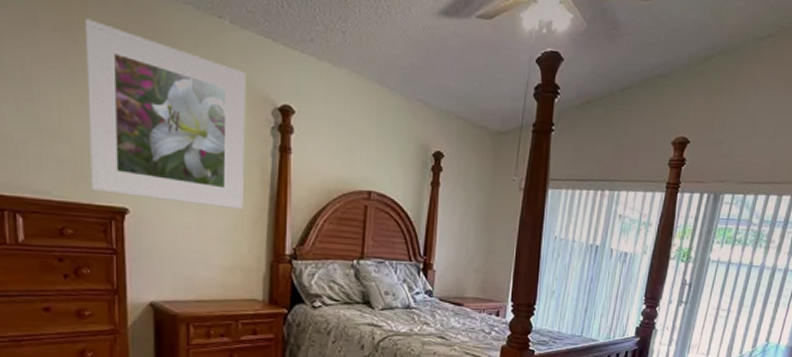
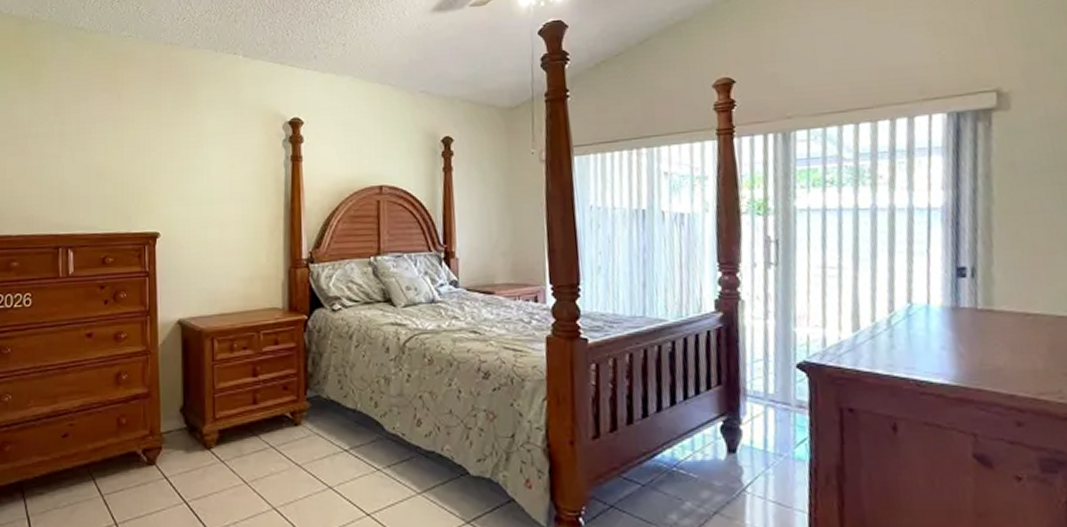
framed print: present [84,18,246,210] -> none [126,76,260,221]

